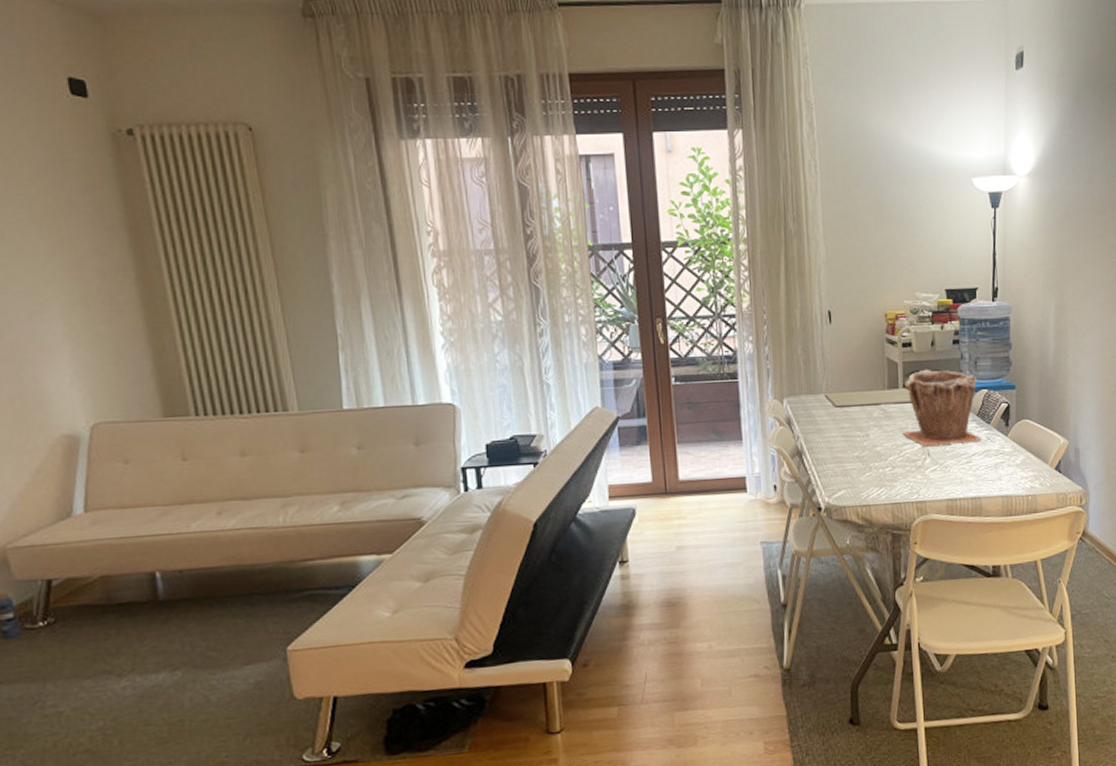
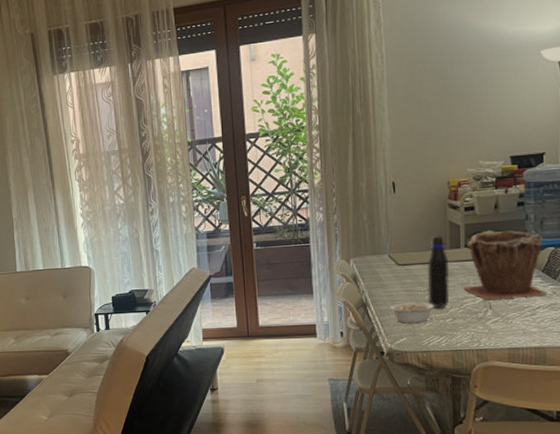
legume: none [827,449,880,474] -> present [390,302,441,324]
water bottle: none [866,373,889,456] -> present [427,234,450,308]

